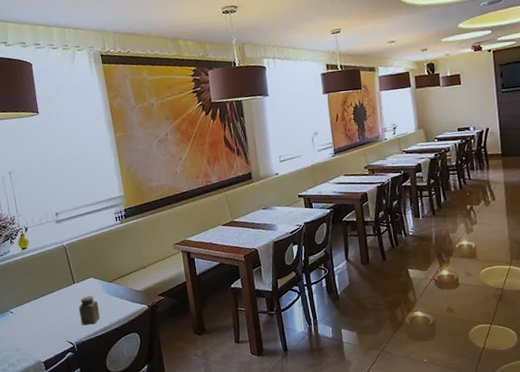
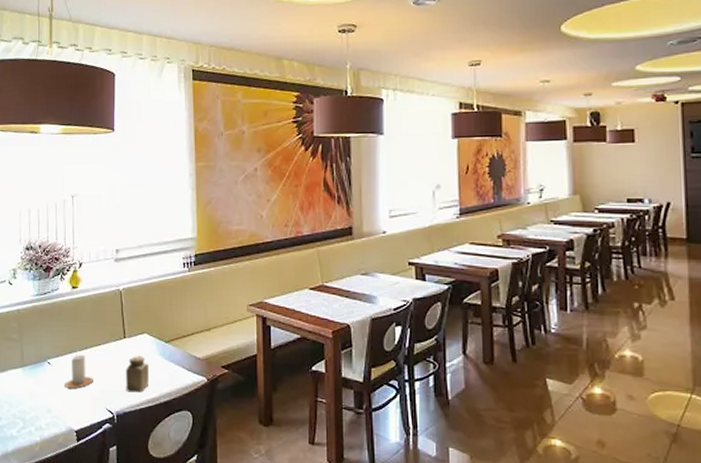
candle: none [28,298,52,330] -> present [64,350,93,389]

